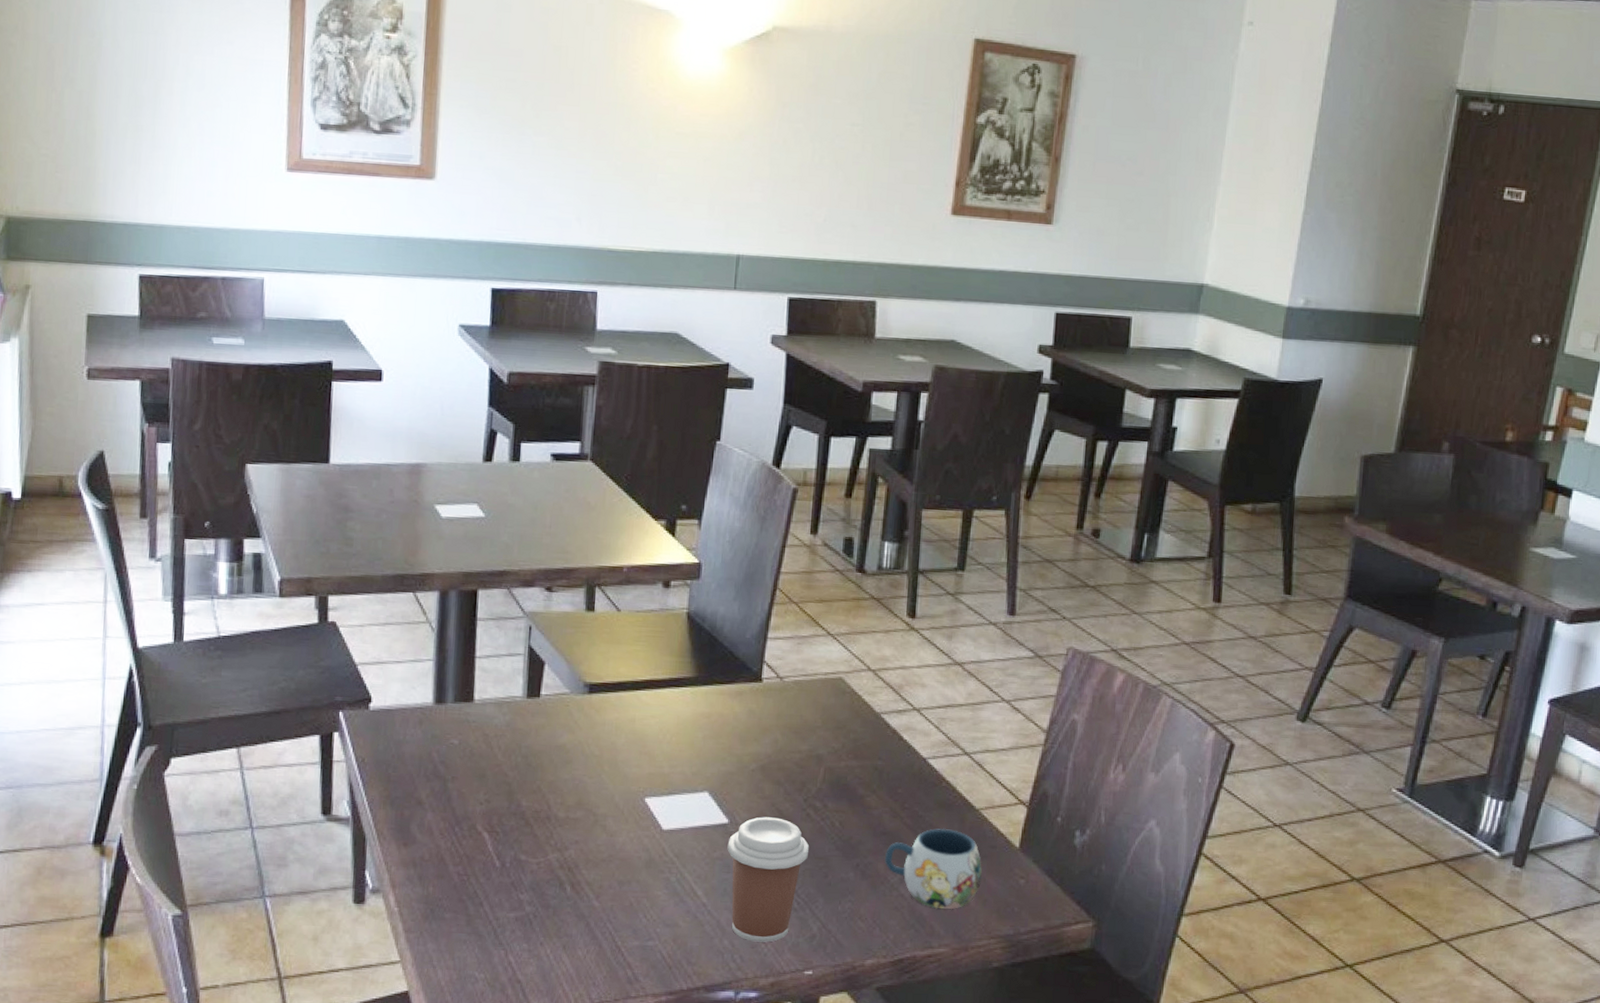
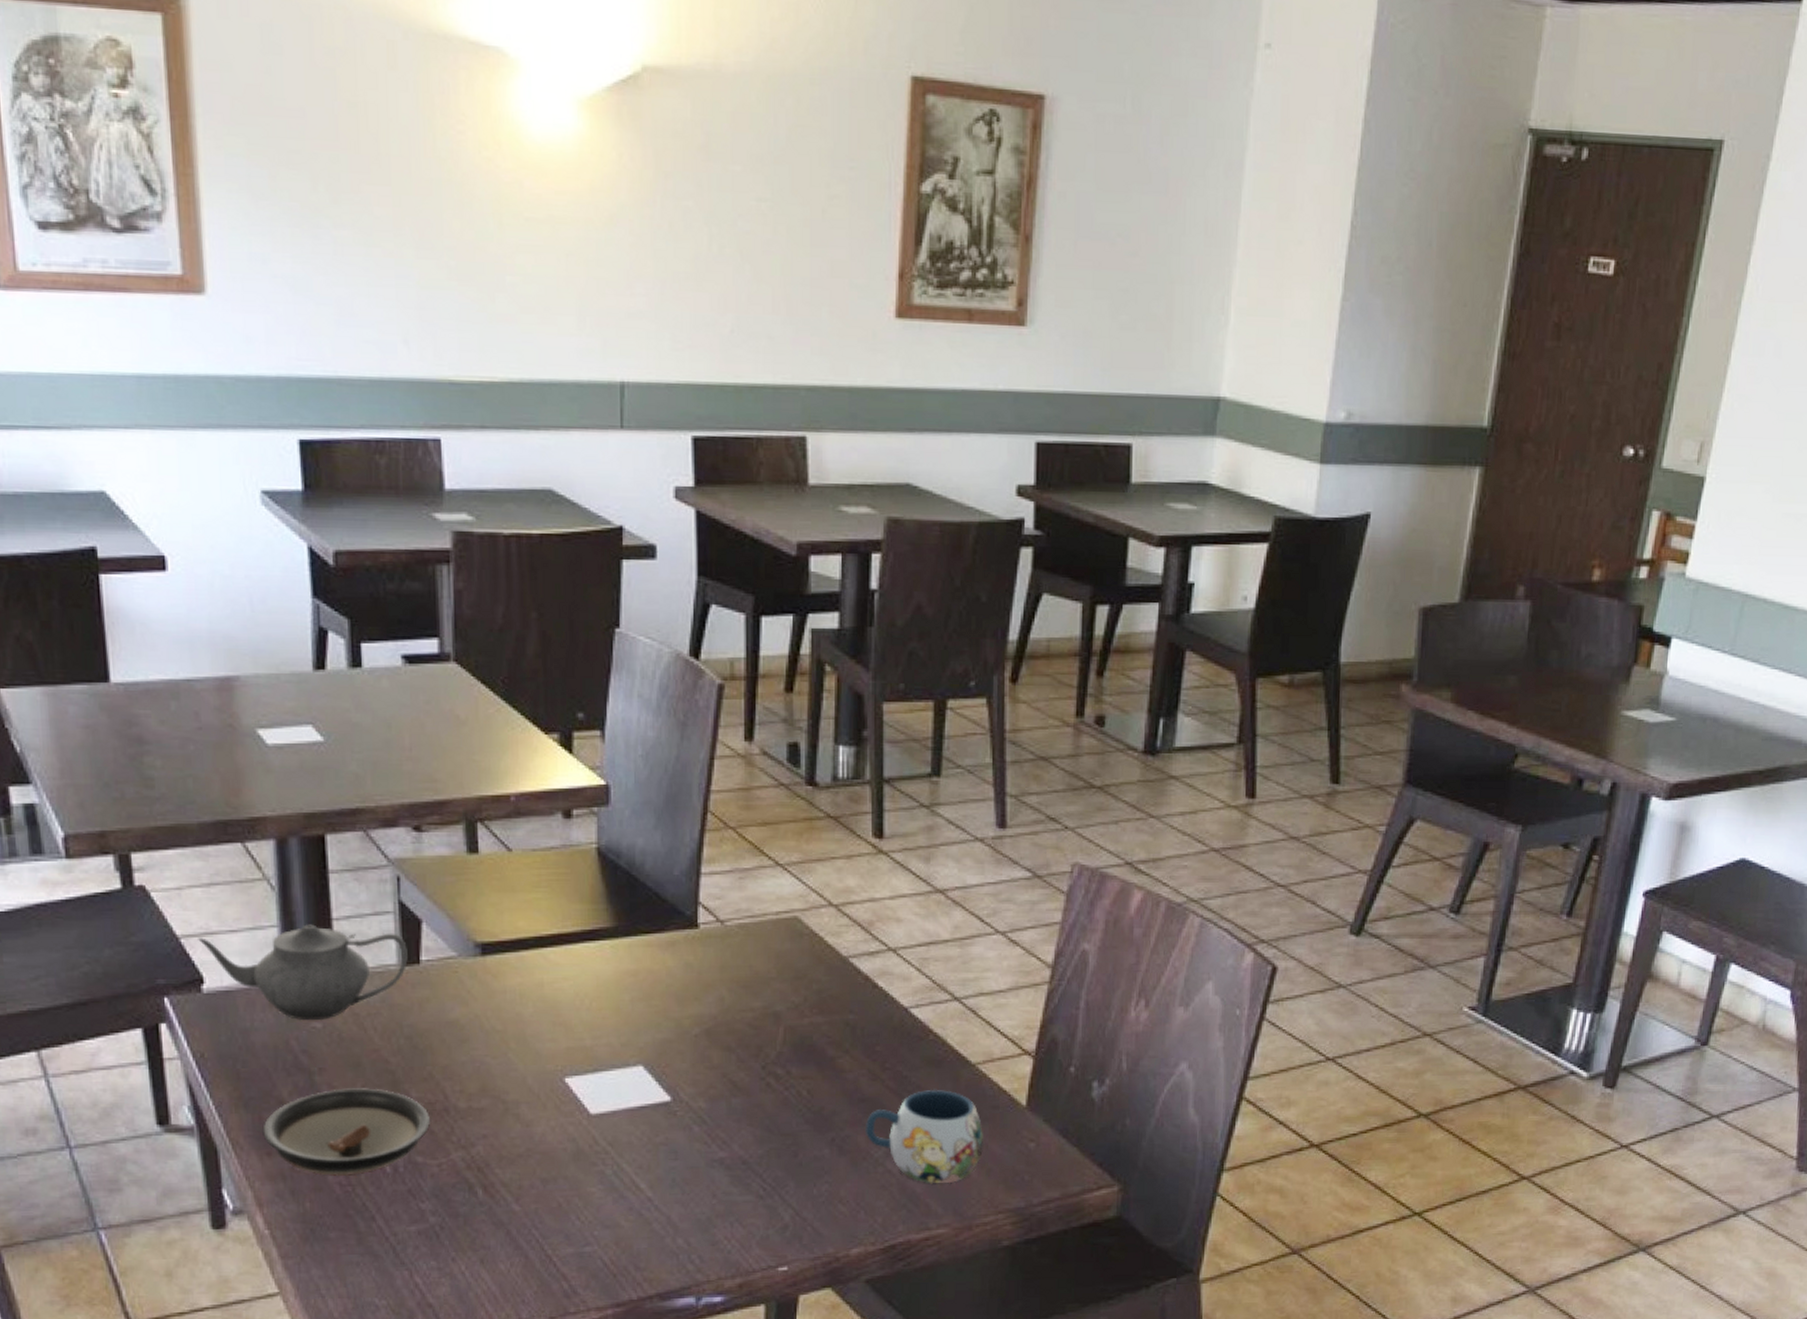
teapot: none [371,660,531,739] -> present [198,924,408,1021]
saucer: none [402,795,536,868] -> present [262,1088,431,1177]
coffee cup: present [727,817,810,942] -> none [672,1090,773,1238]

